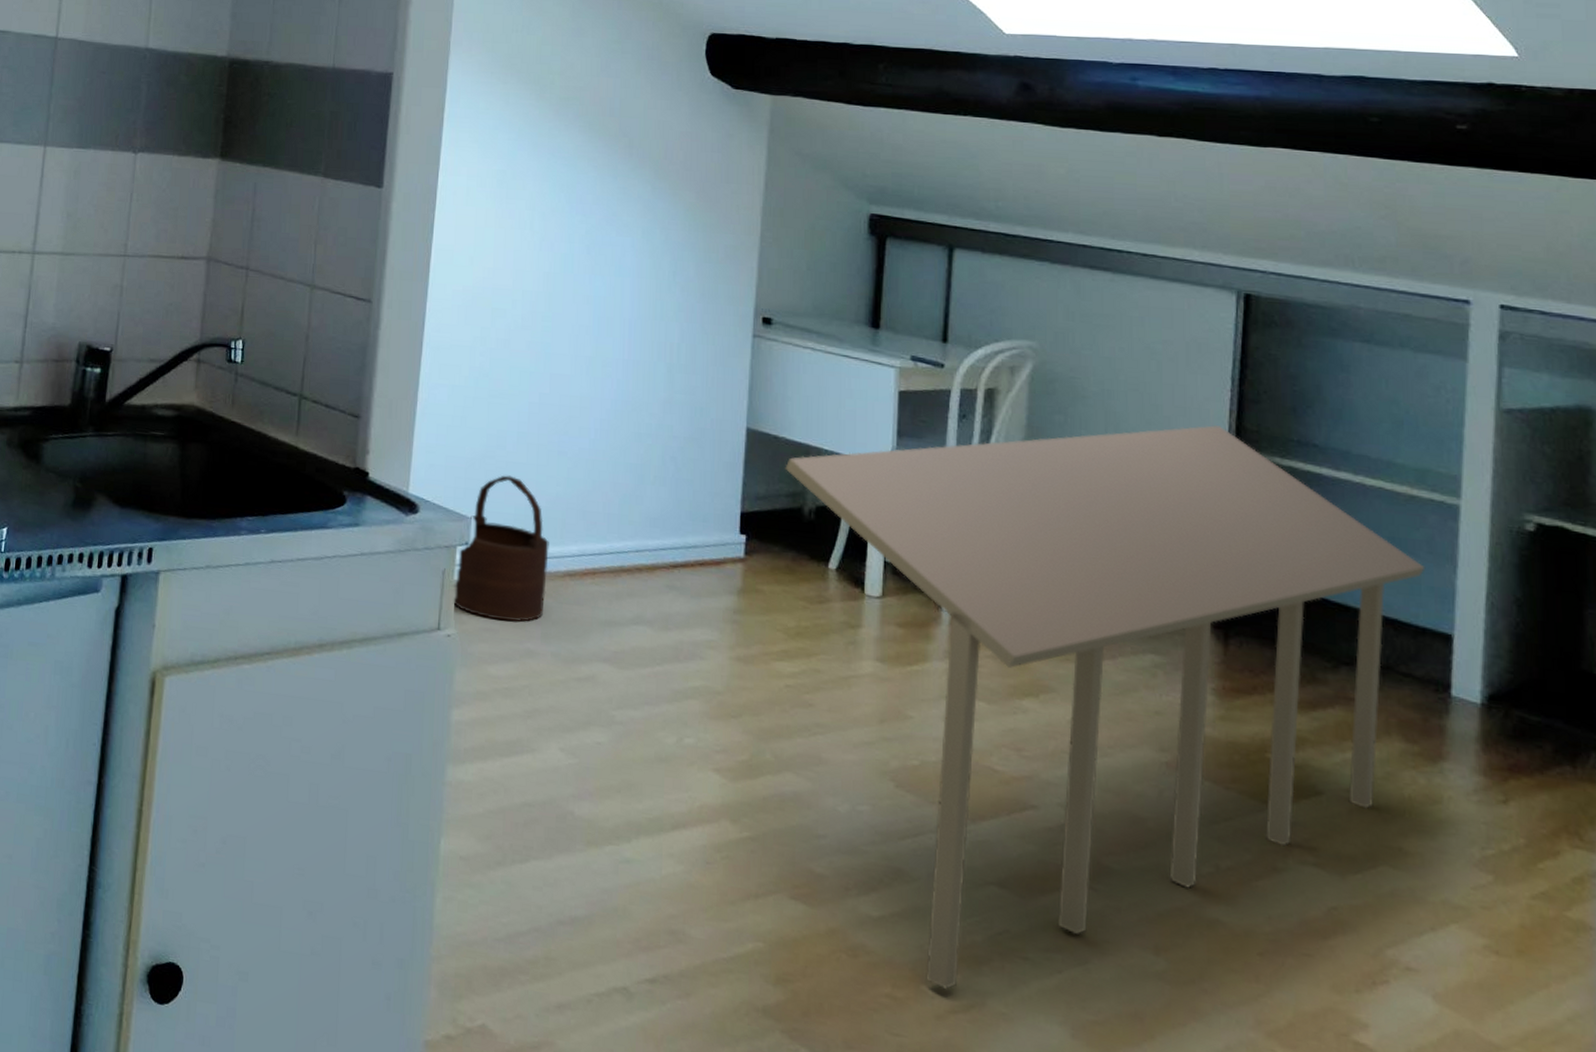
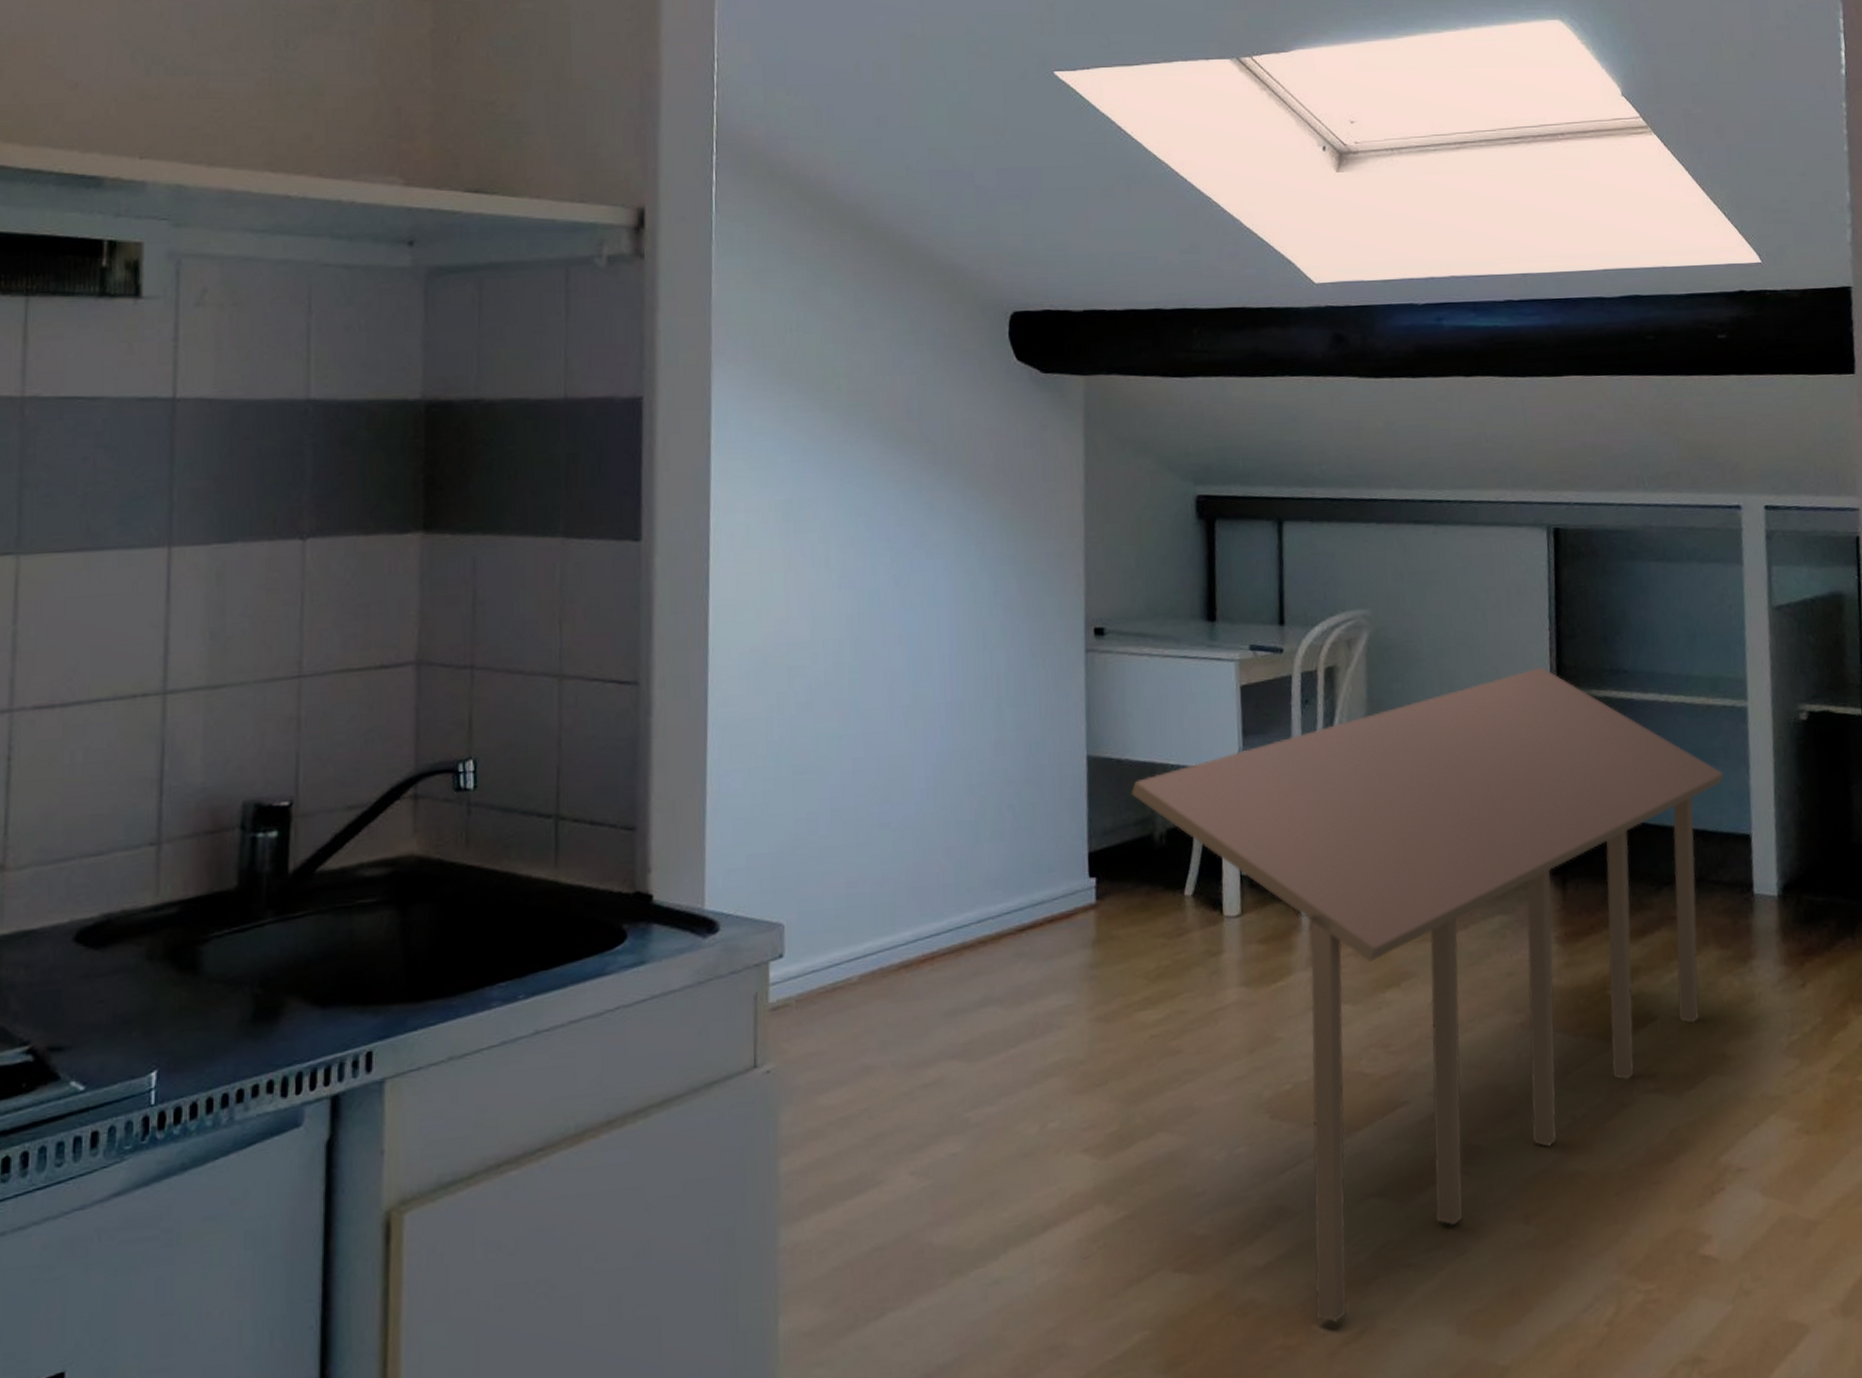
wooden bucket: present [453,475,549,622] -> none [770,863,880,1040]

